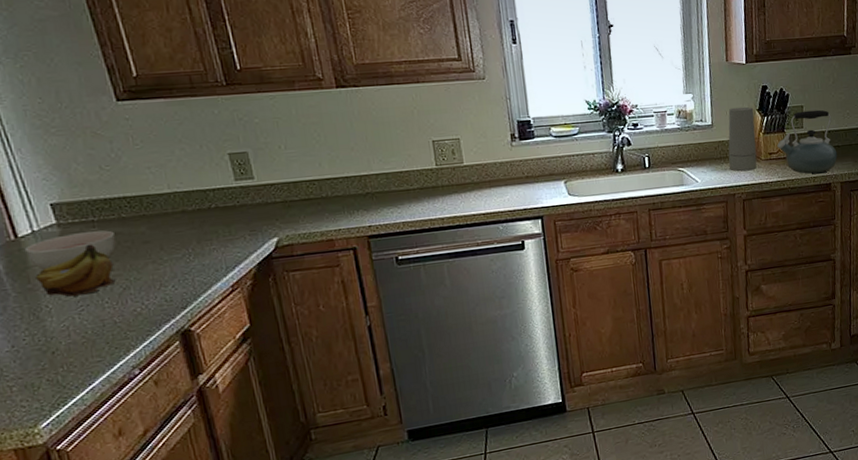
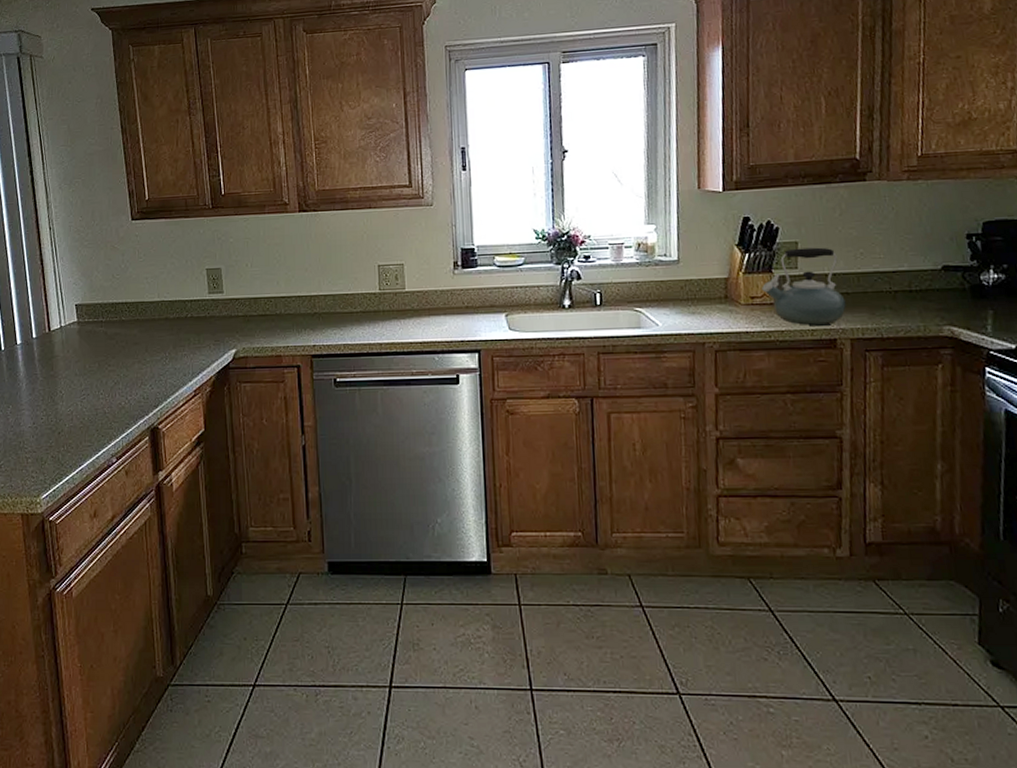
bowl: present [25,230,117,271] -> none [54,330,115,361]
fruit: present [35,244,117,297] -> none [57,341,112,385]
canister: present [728,107,757,171] -> none [697,241,735,317]

